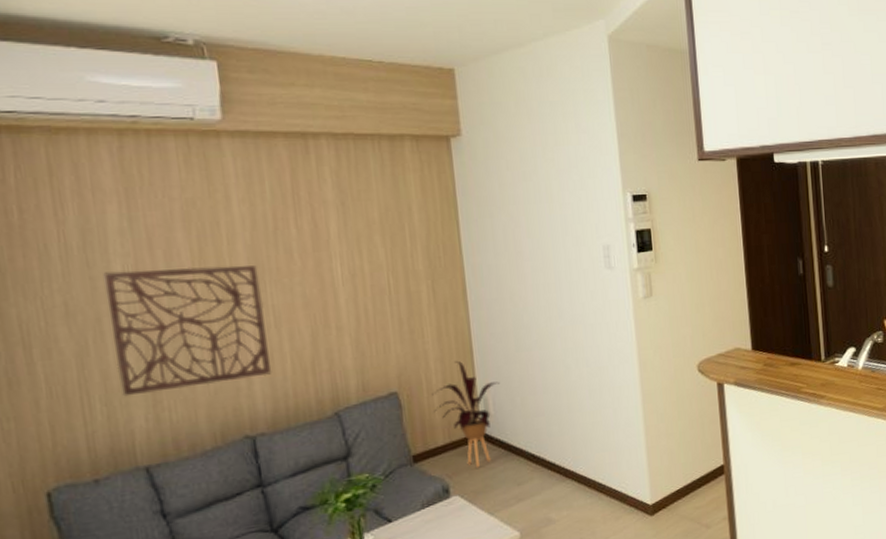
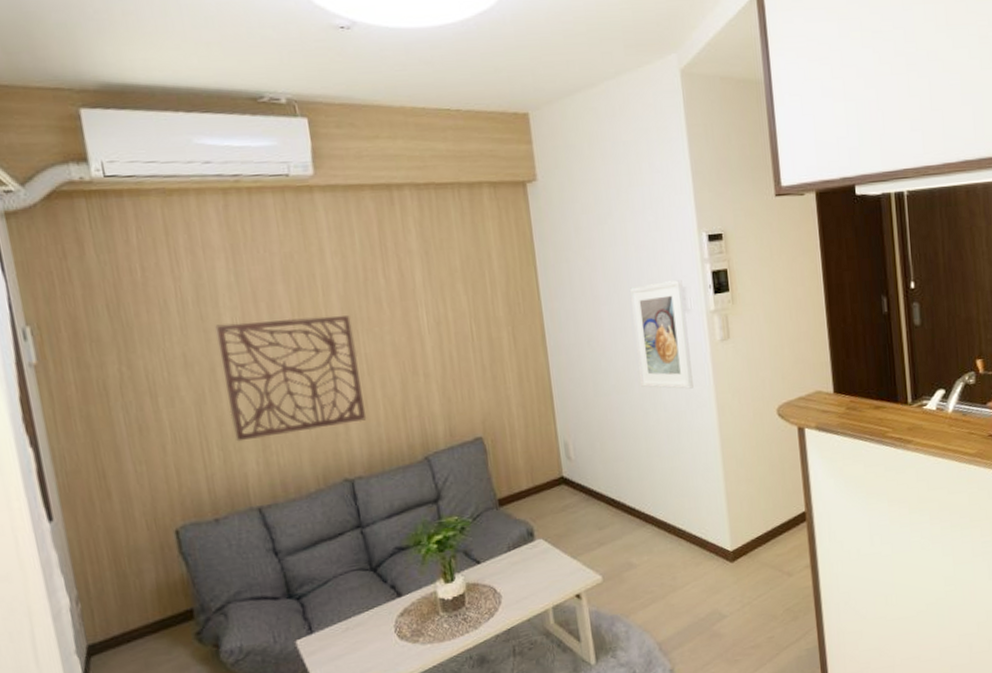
house plant: present [432,360,499,468] -> none [515,406,579,512]
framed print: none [554,238,616,345] -> present [630,280,694,389]

